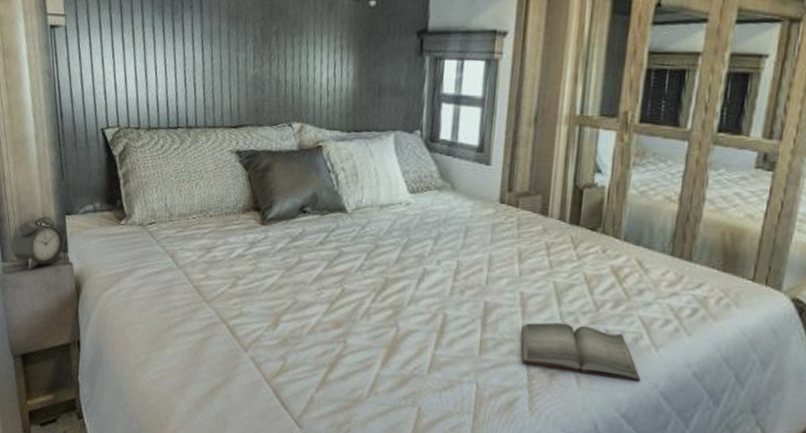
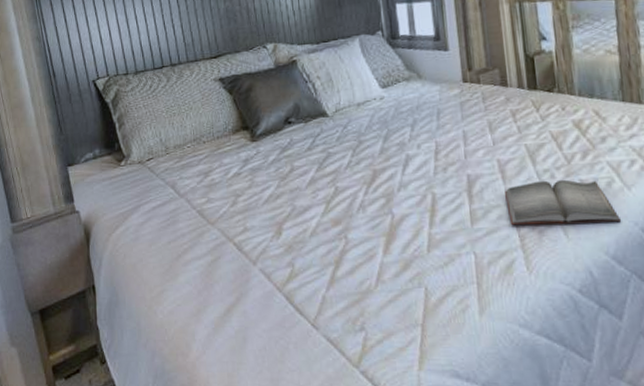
alarm clock: present [10,216,65,271] -> none [18,171,71,227]

